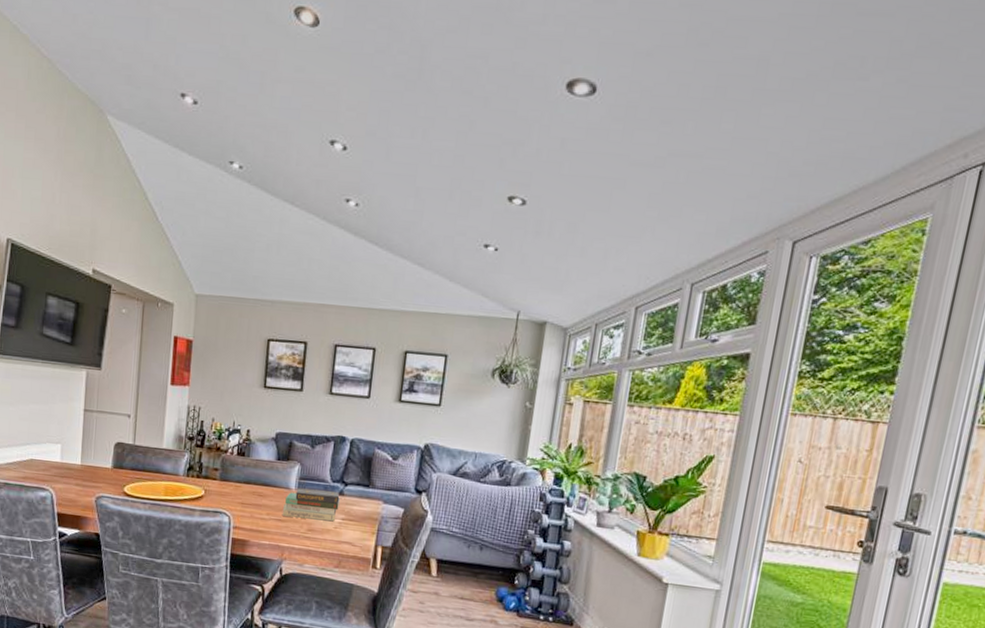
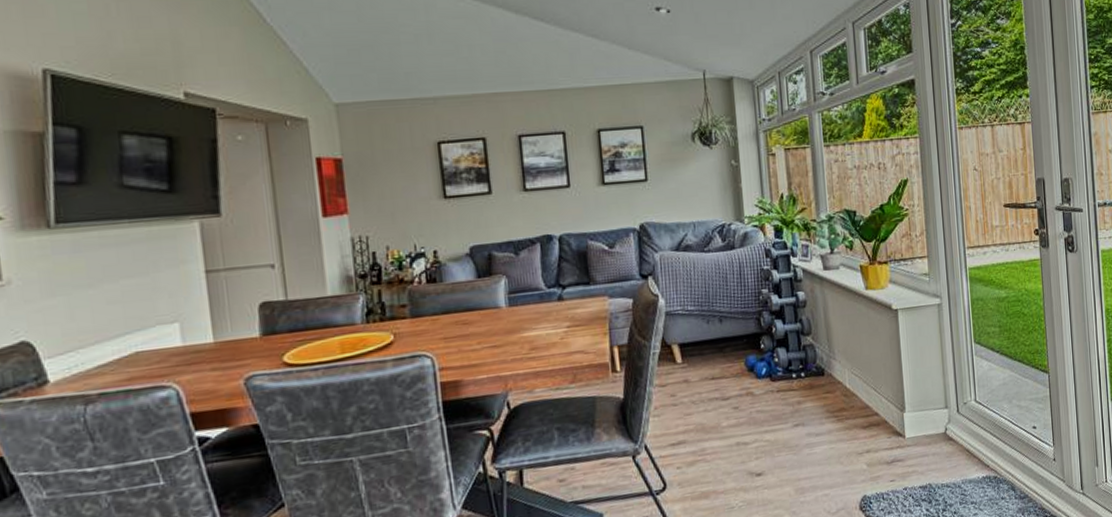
books: present [282,488,341,522] -> none [495,298,562,341]

